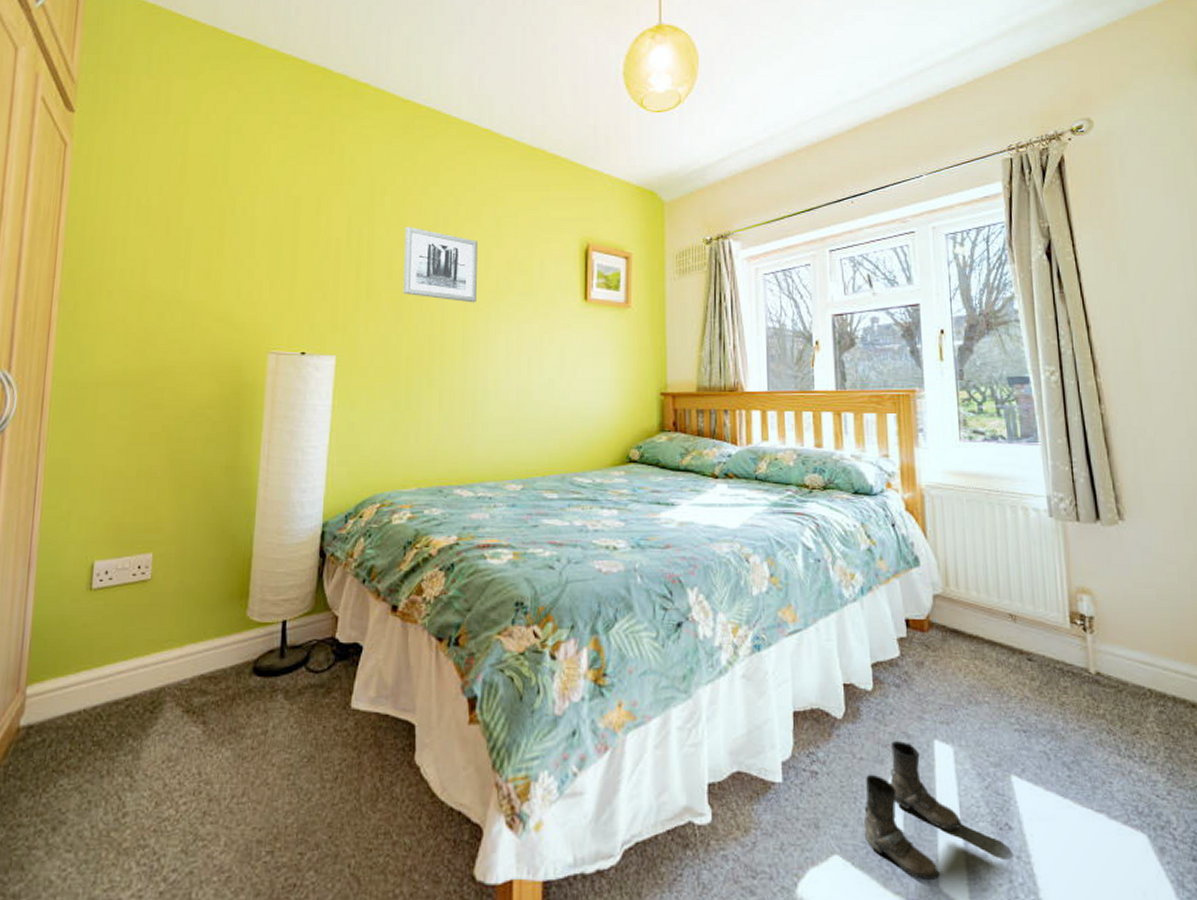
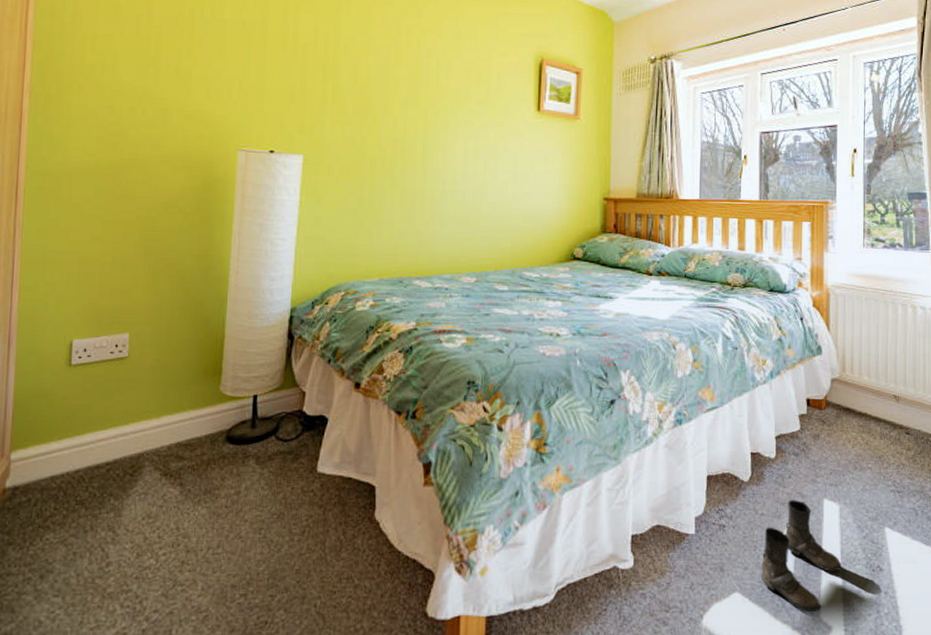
wall art: present [403,226,478,303] -> none [368,34,439,110]

